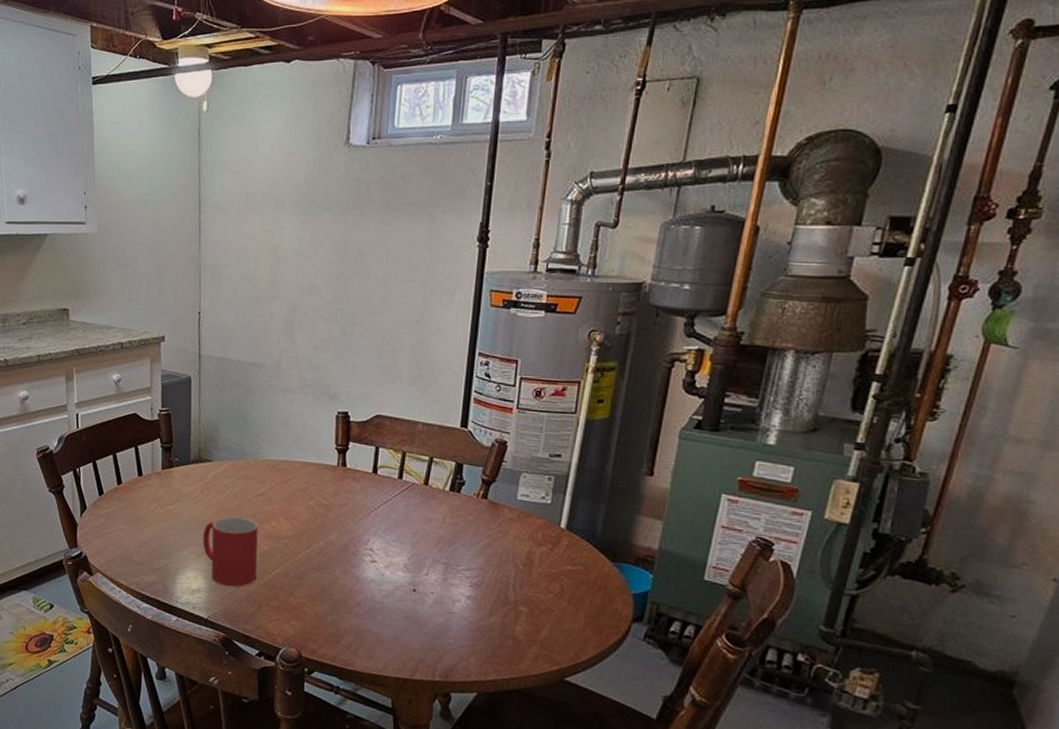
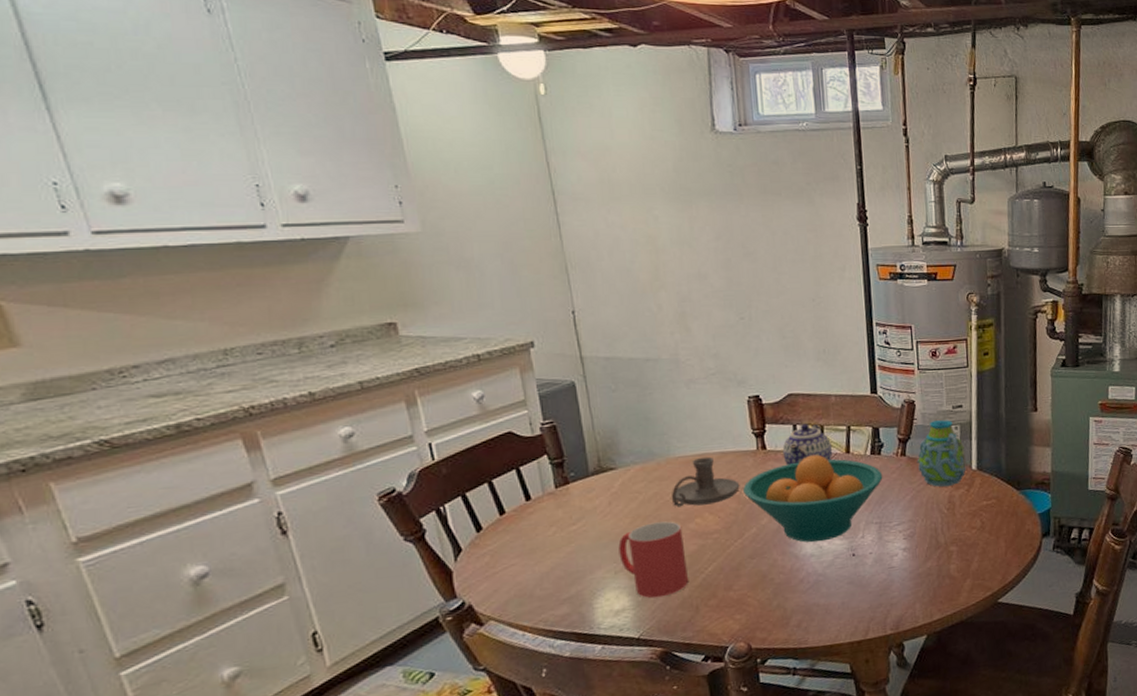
candle holder: none [253,463,316,511] -> present [671,456,740,508]
fruit bowl: none [318,480,459,570] -> present [743,455,883,543]
teapot: none [361,447,411,489] -> present [782,424,832,465]
mug: none [498,467,556,542] -> present [917,420,966,487]

